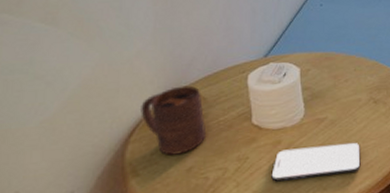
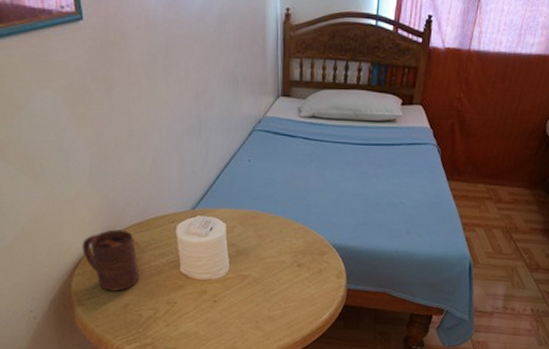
smartphone: present [271,143,361,182] -> none [197,300,282,329]

